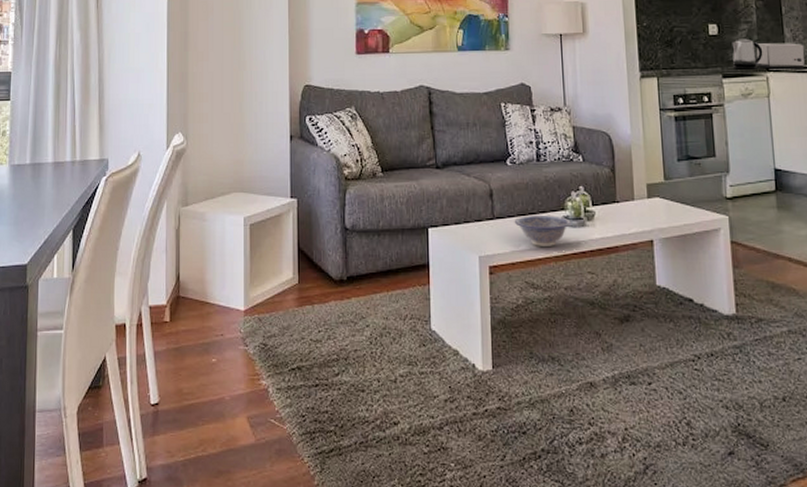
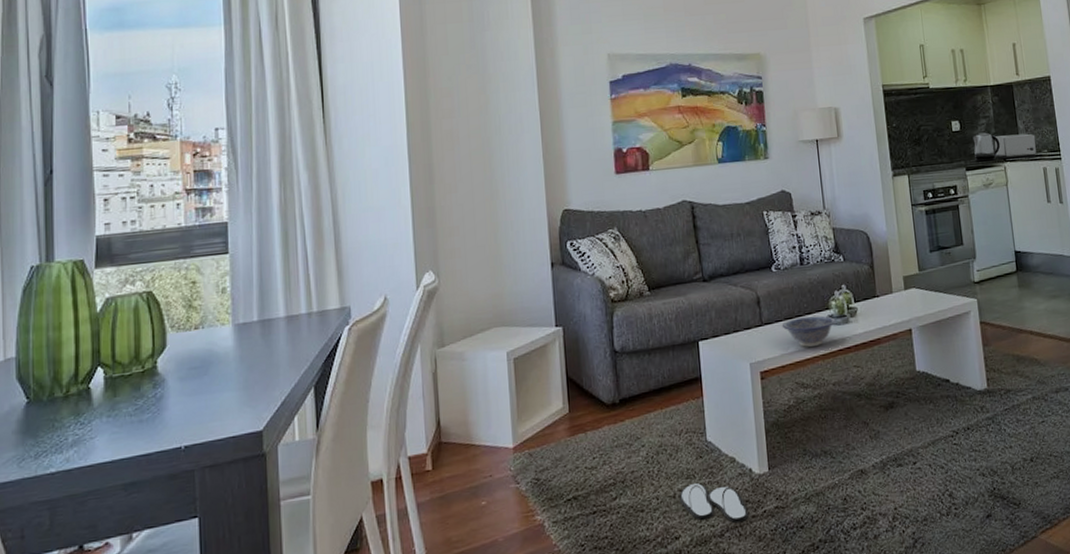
slippers: none [400,371,469,417] -> present [679,483,749,523]

